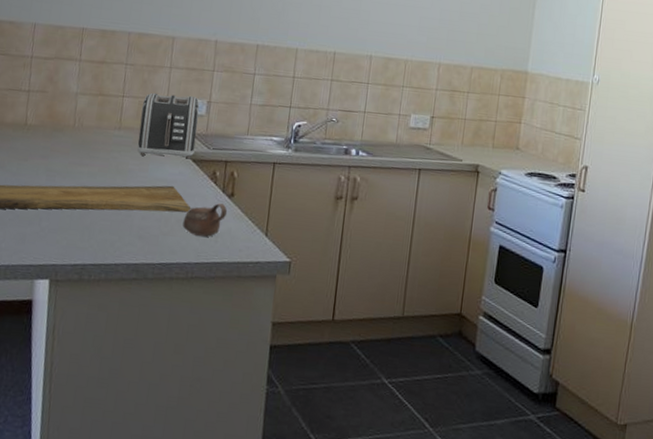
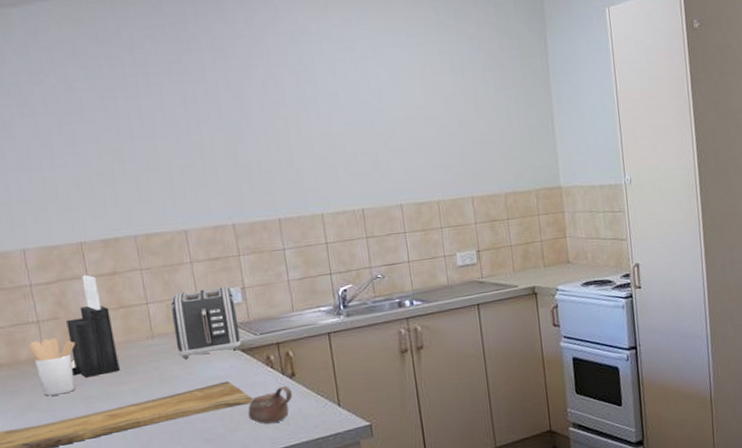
utensil holder: none [15,107,54,162] -> present [28,337,75,396]
knife block: none [44,58,90,153] -> present [66,274,120,378]

